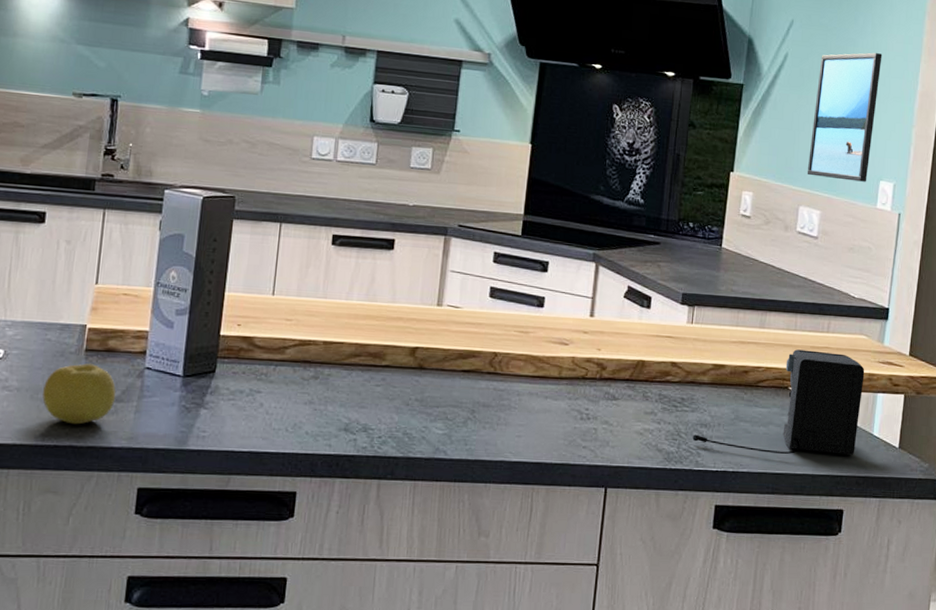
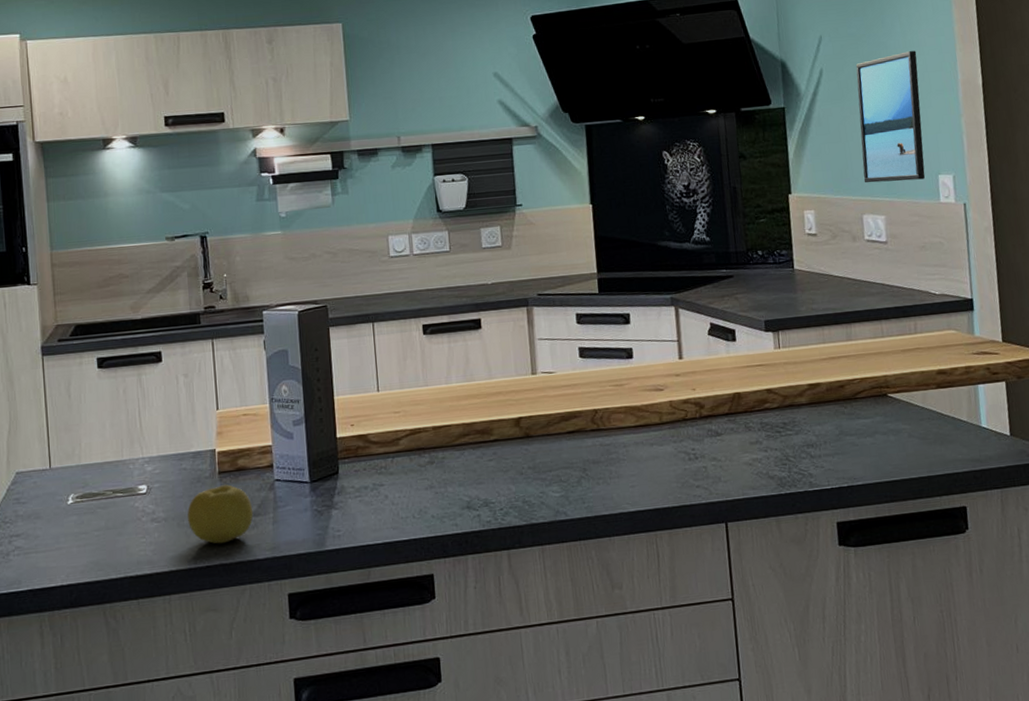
coffee maker: present [692,349,865,455] -> none [801,352,967,463]

